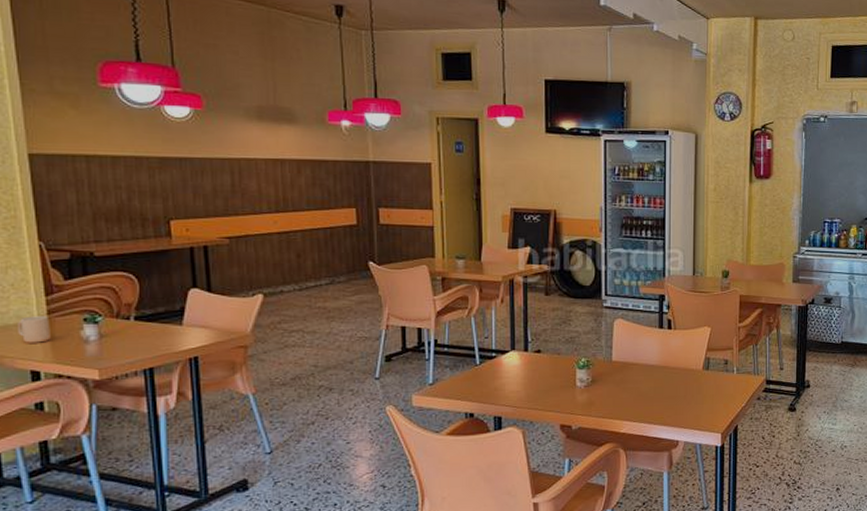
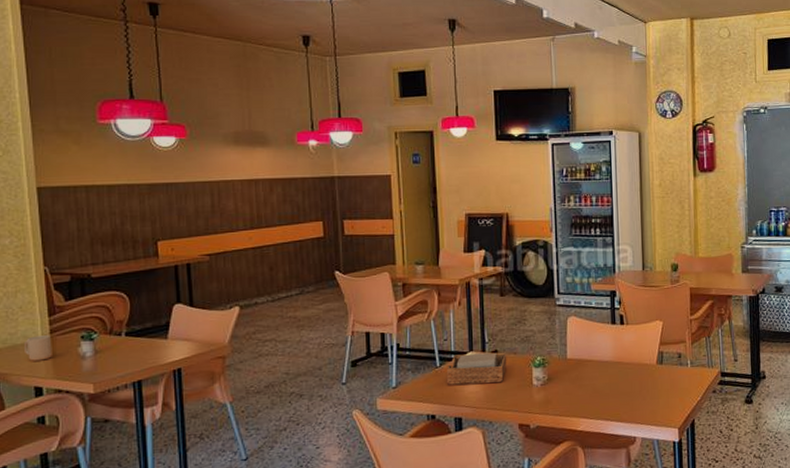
napkin holder: none [486,352,550,384] -> present [446,352,507,385]

